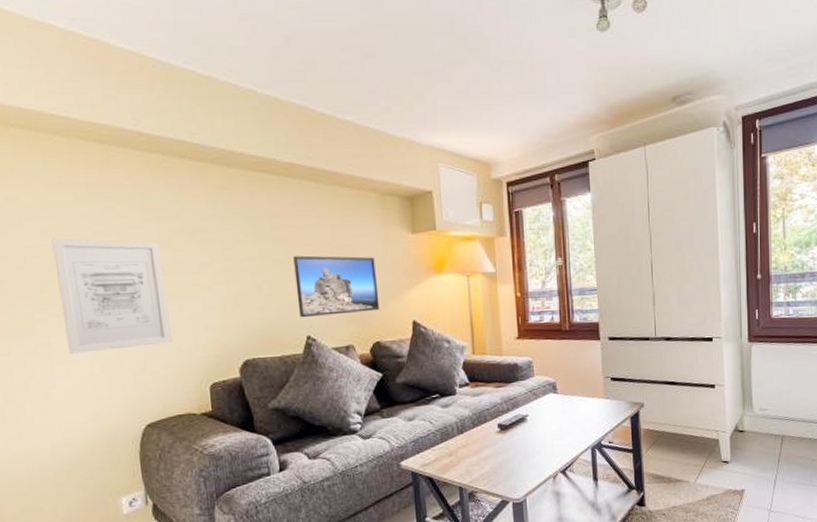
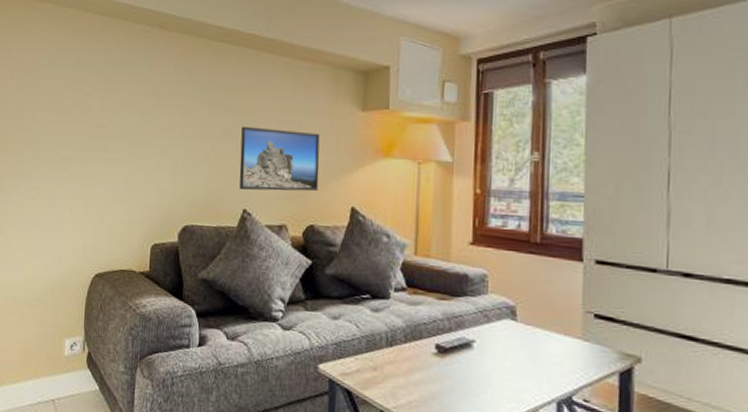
wall art: present [52,238,172,354] -> none [49,96,132,200]

